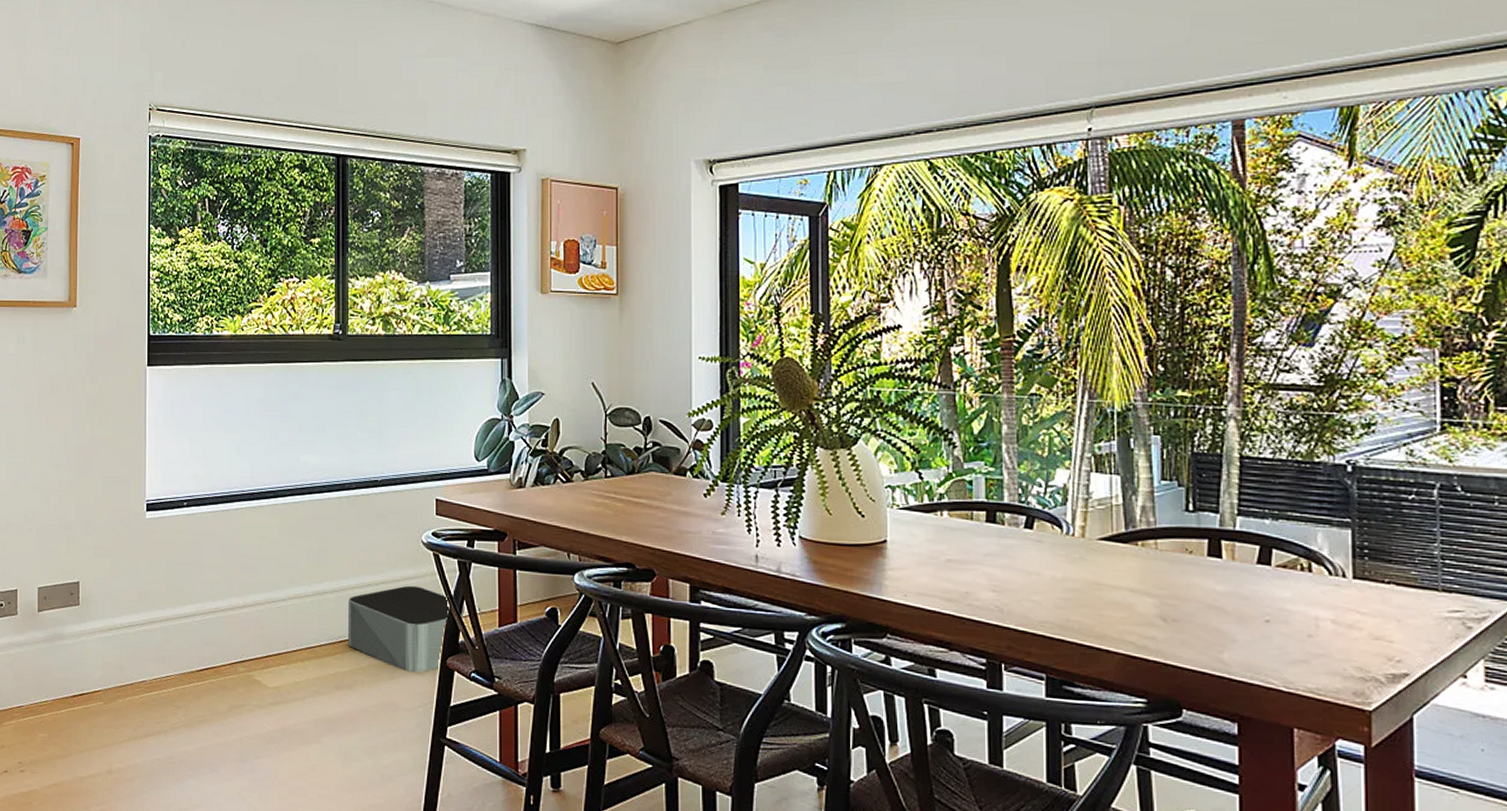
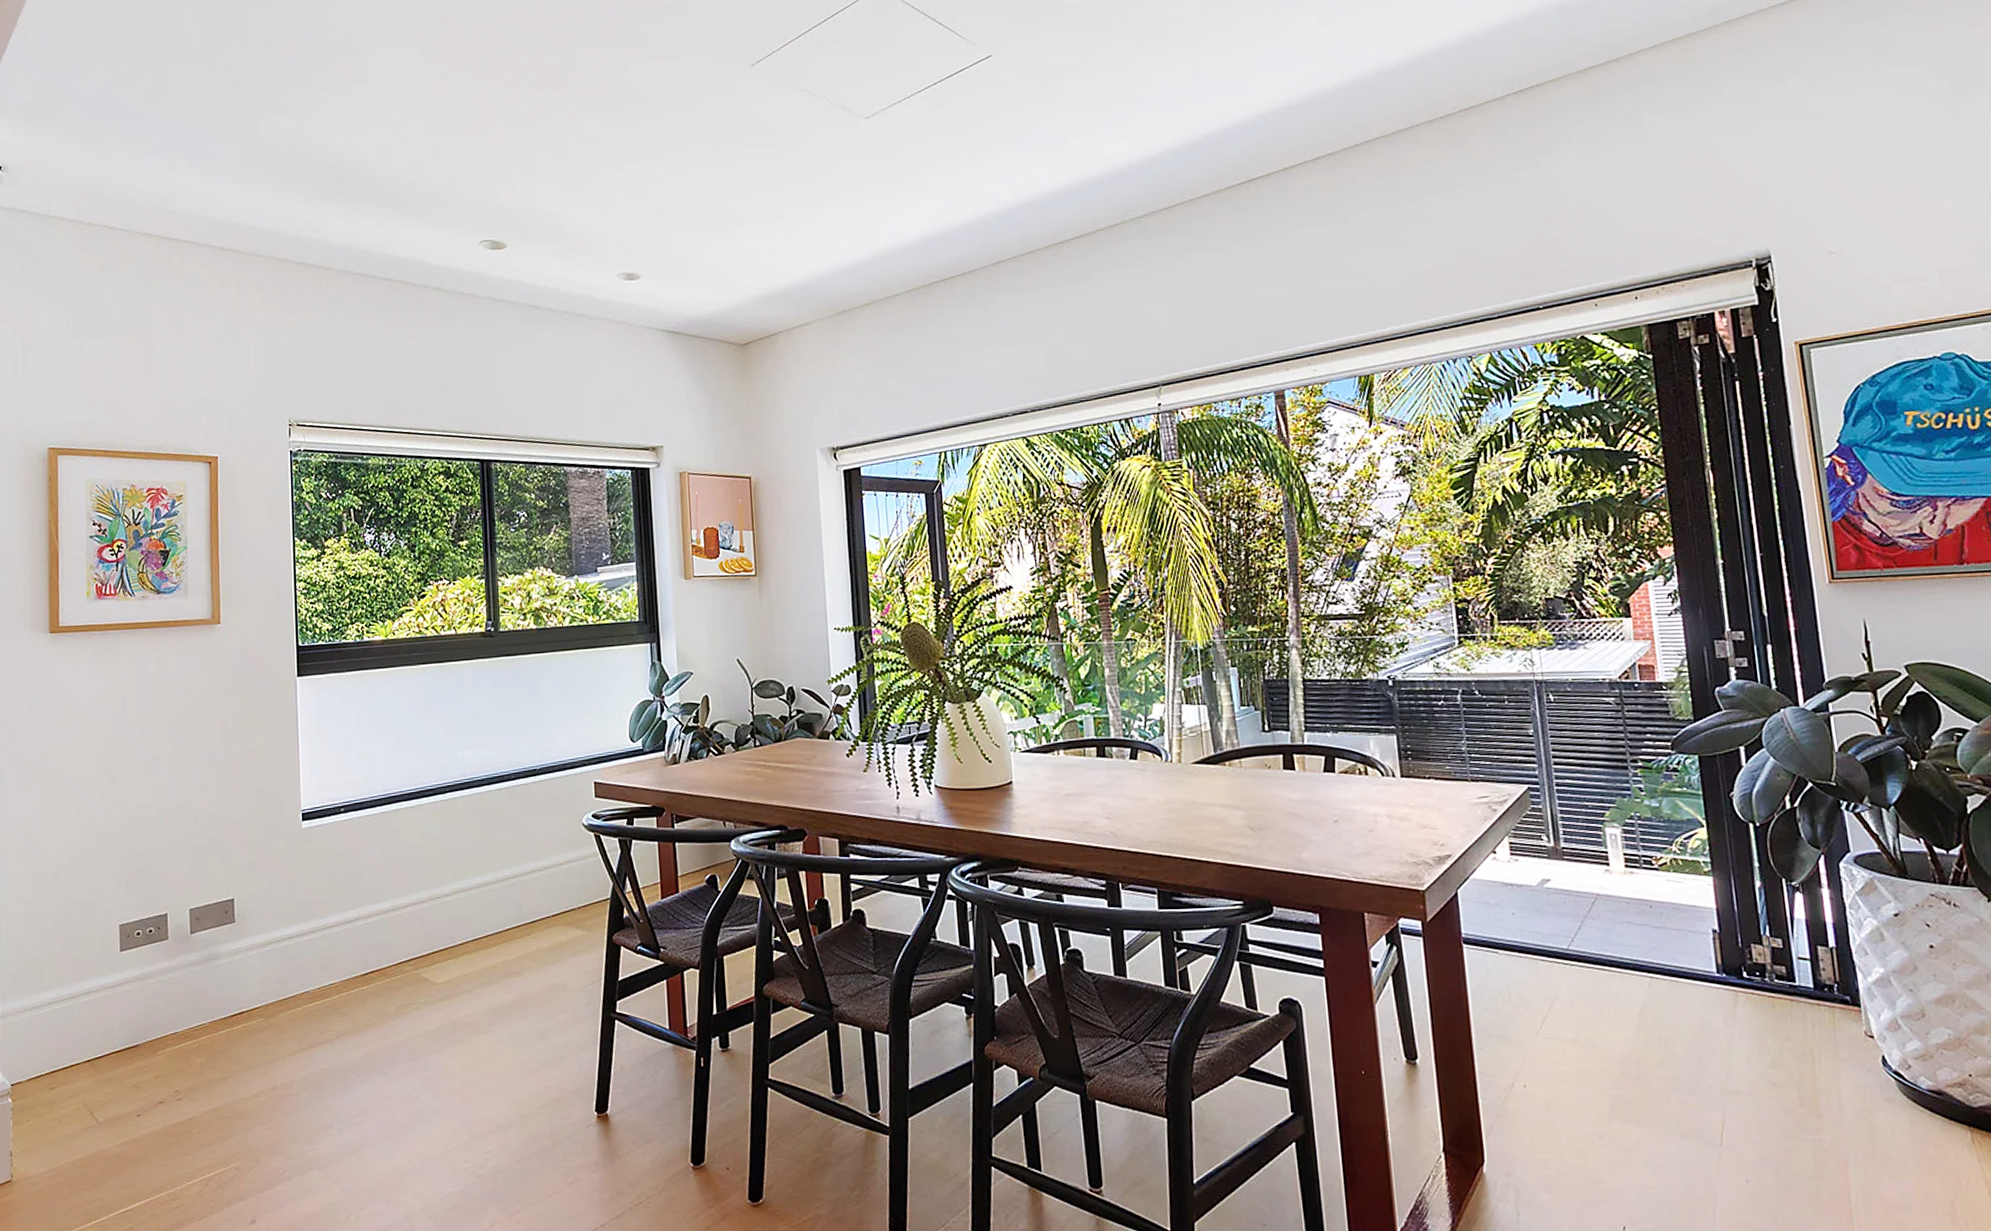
storage bin: present [348,585,481,673] -> none [513,867,644,953]

